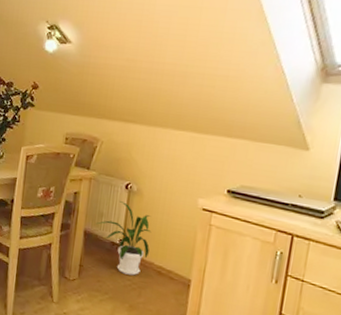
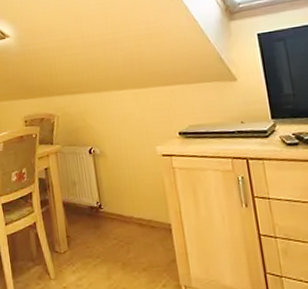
house plant: present [95,201,152,276] -> none [71,166,126,234]

